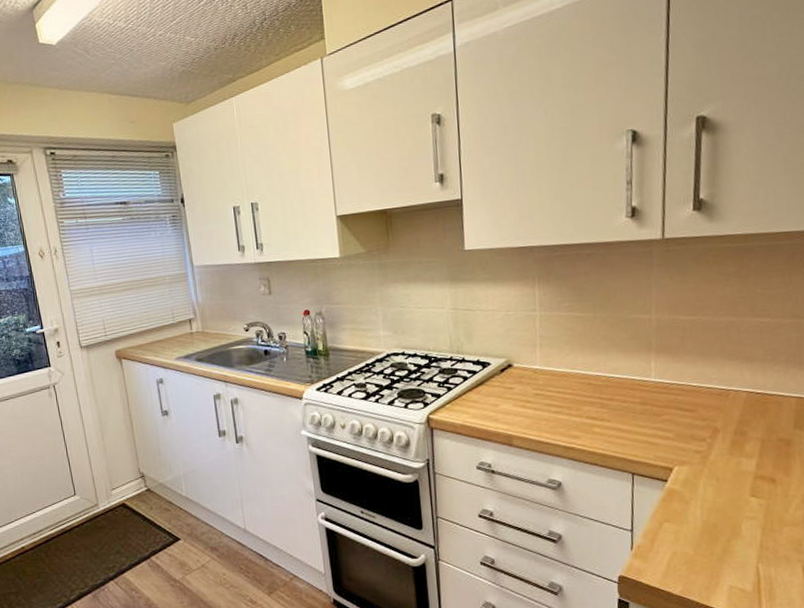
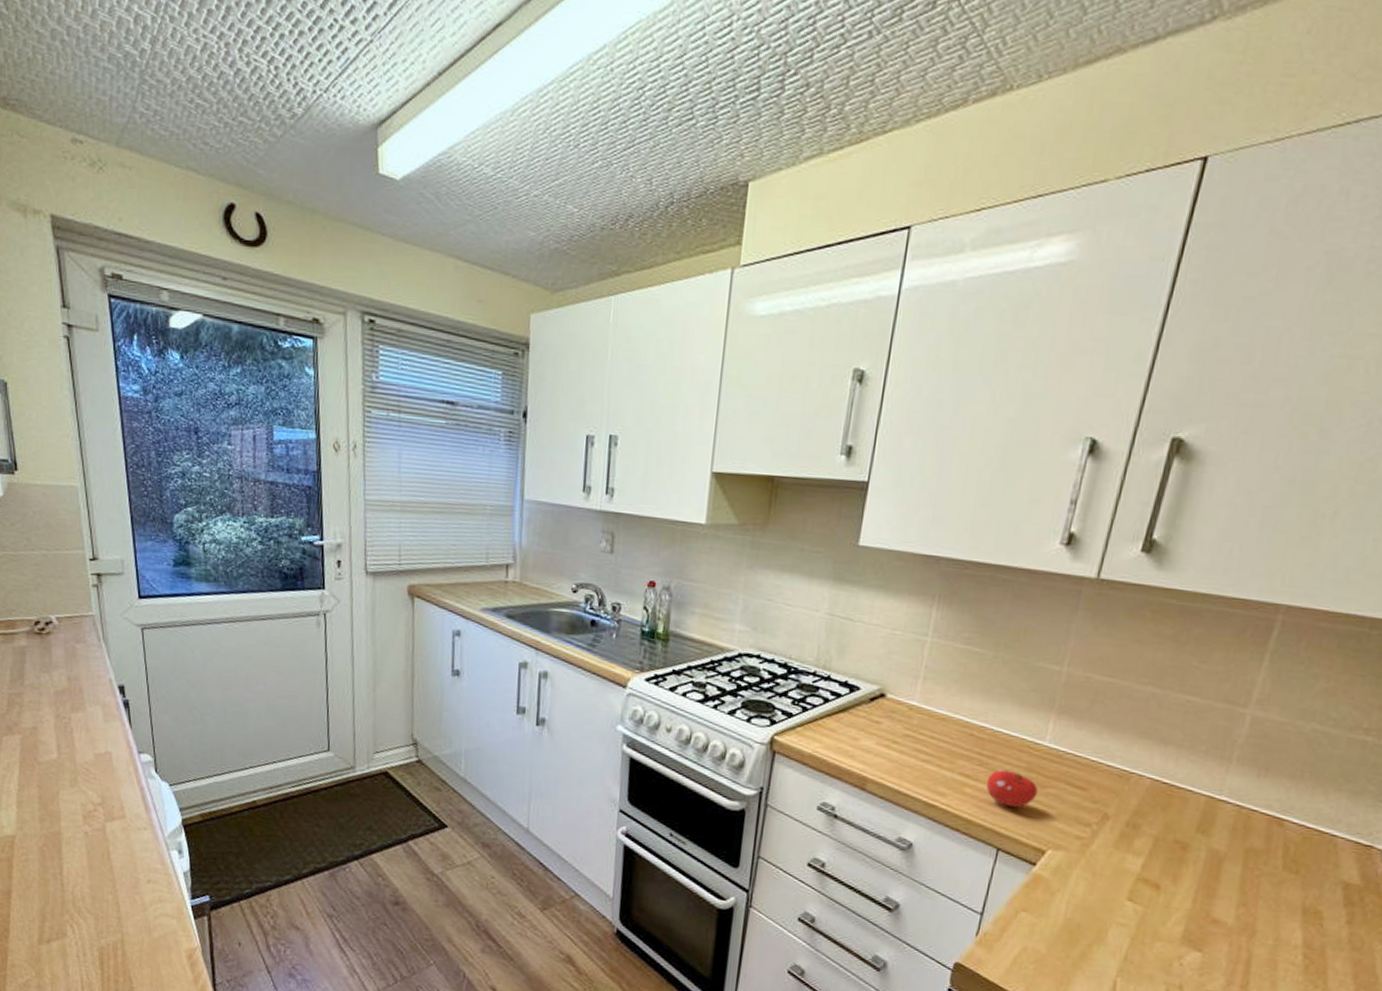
fruit: none [610,407,655,438] -> present [985,769,1039,808]

